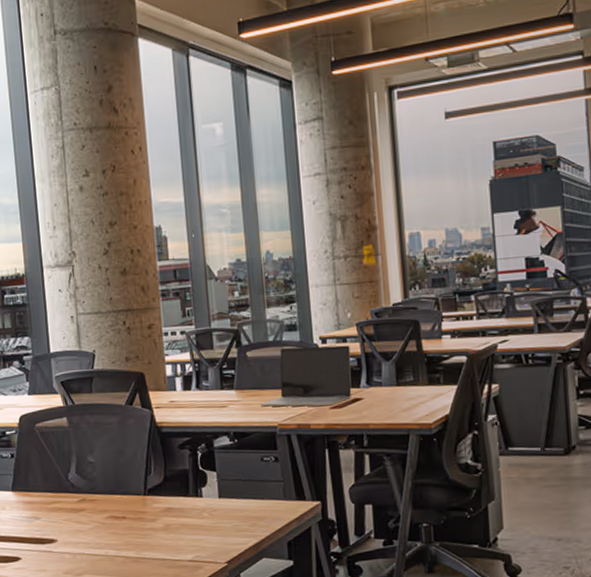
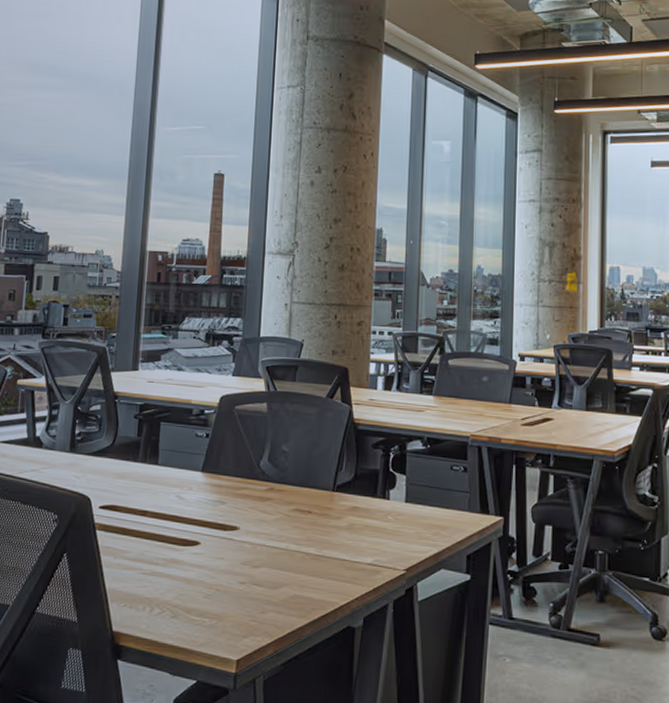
laptop: present [260,345,352,407] -> none [456,361,546,423]

